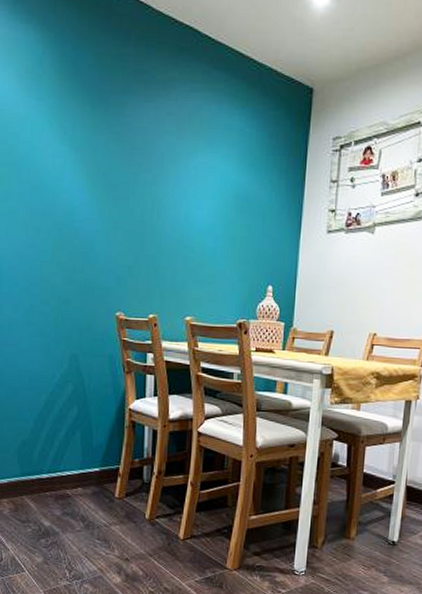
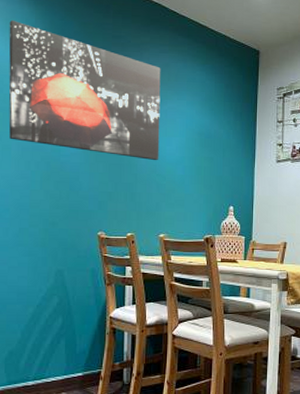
wall art: none [12,50,191,229] -> present [9,19,161,161]

